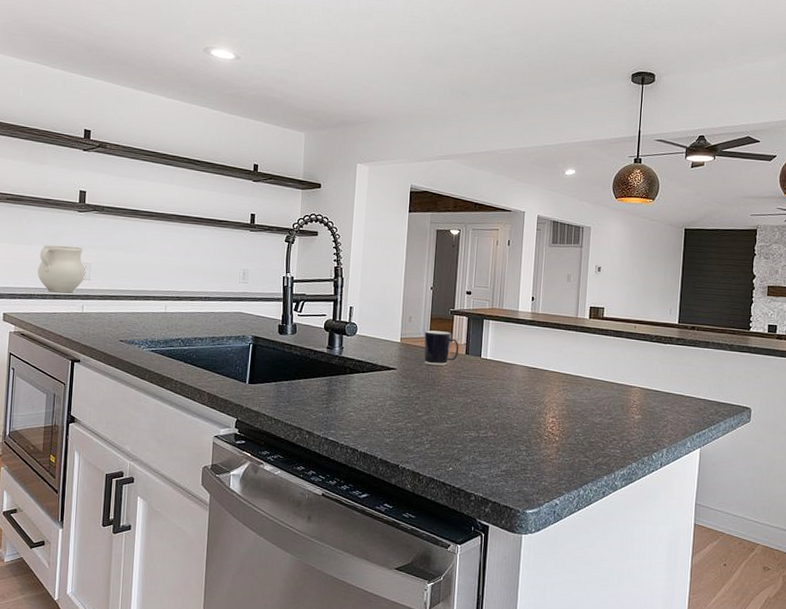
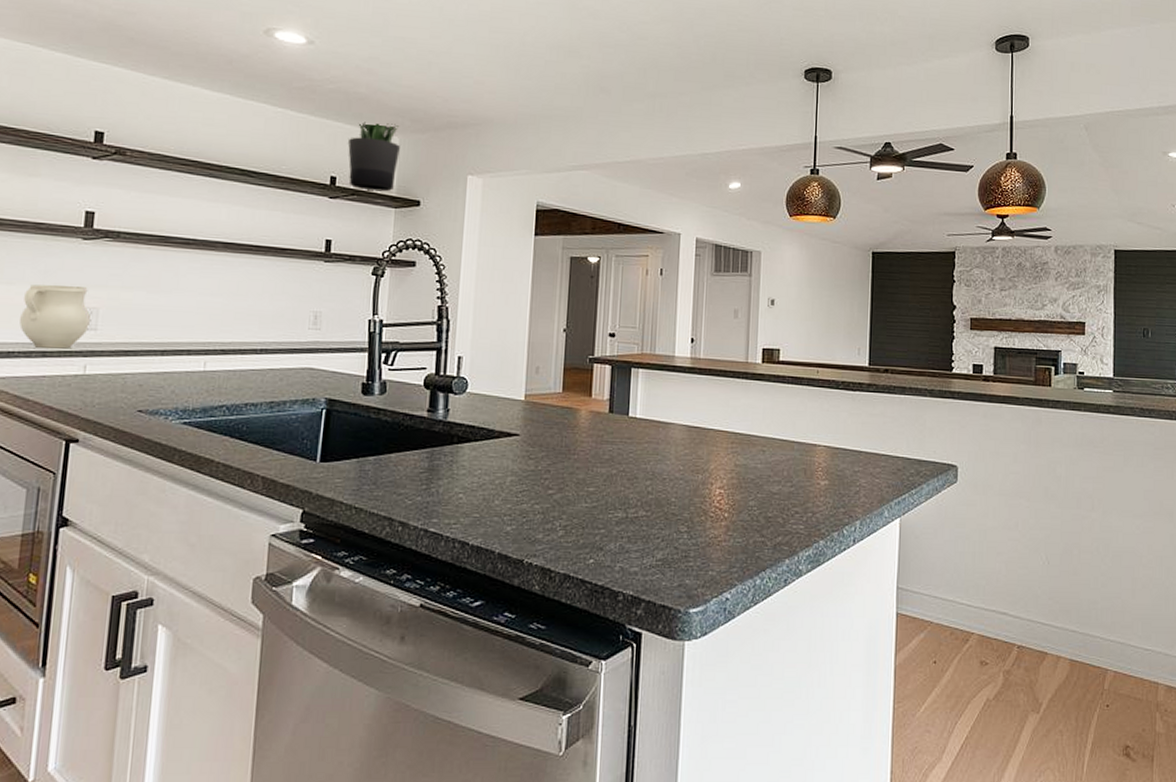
planter: none [267,121,306,177] -> present [348,122,400,192]
mug: present [424,330,459,366] -> none [555,384,601,429]

